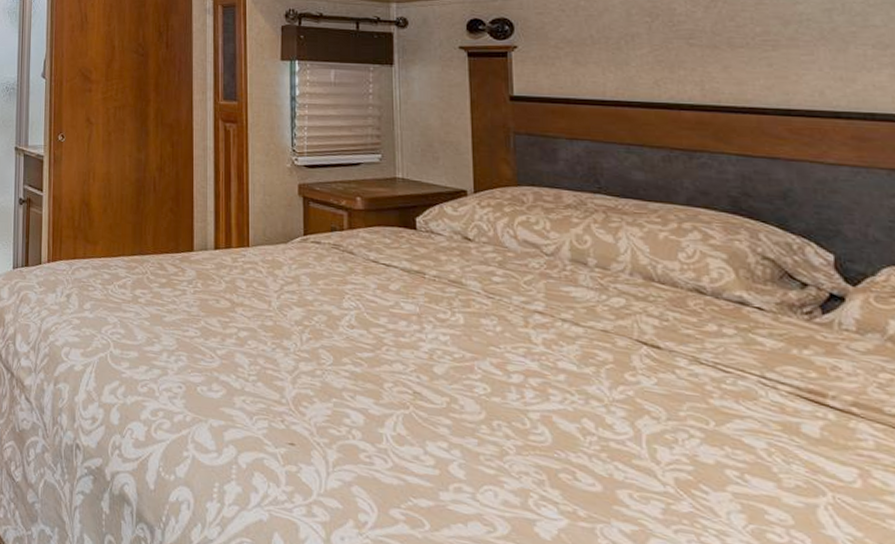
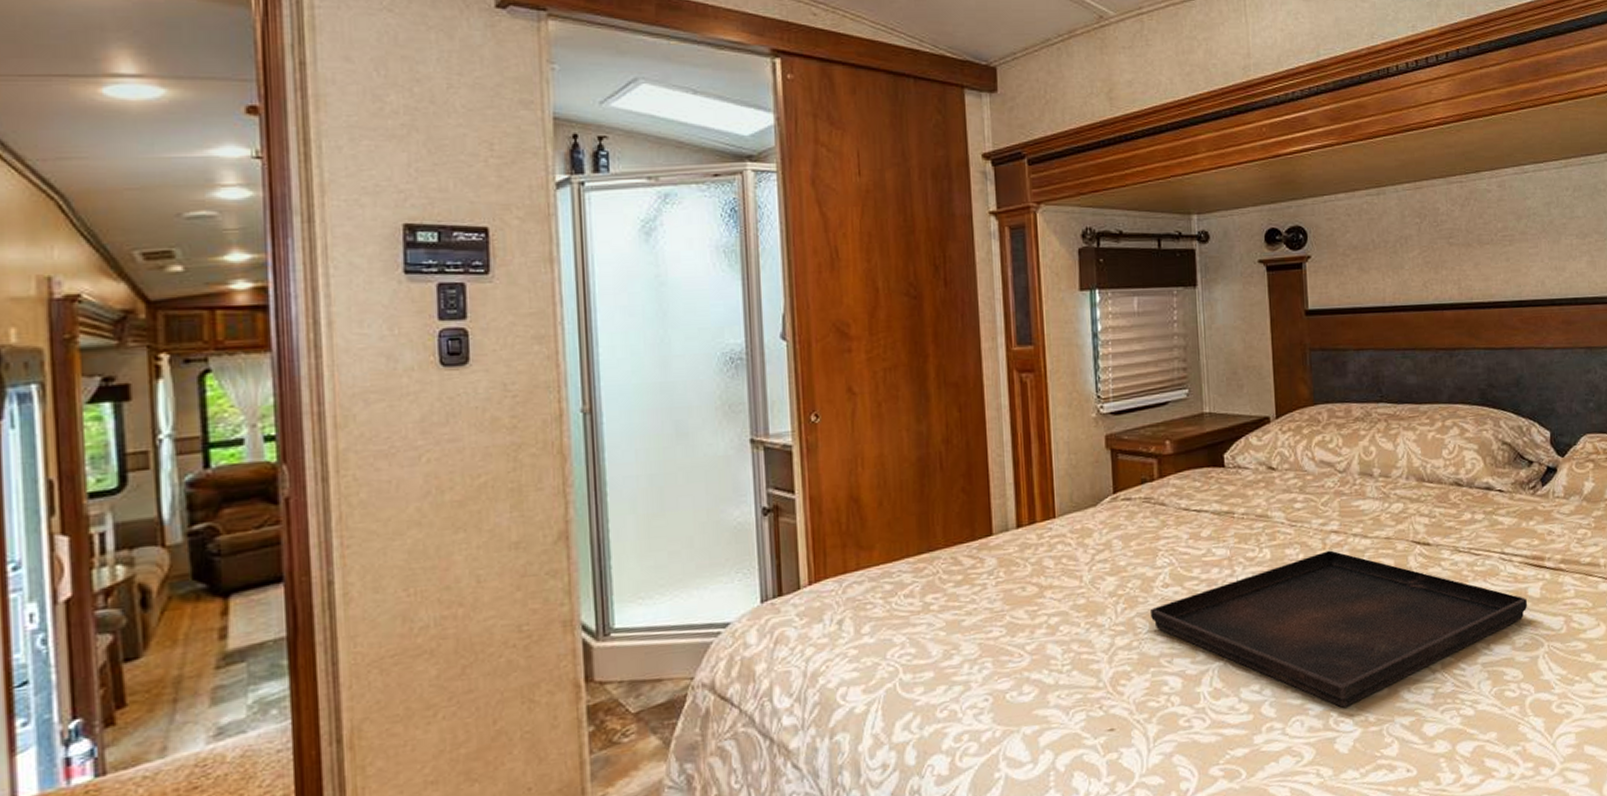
serving tray: none [334,329,801,493] -> present [1149,550,1528,708]

